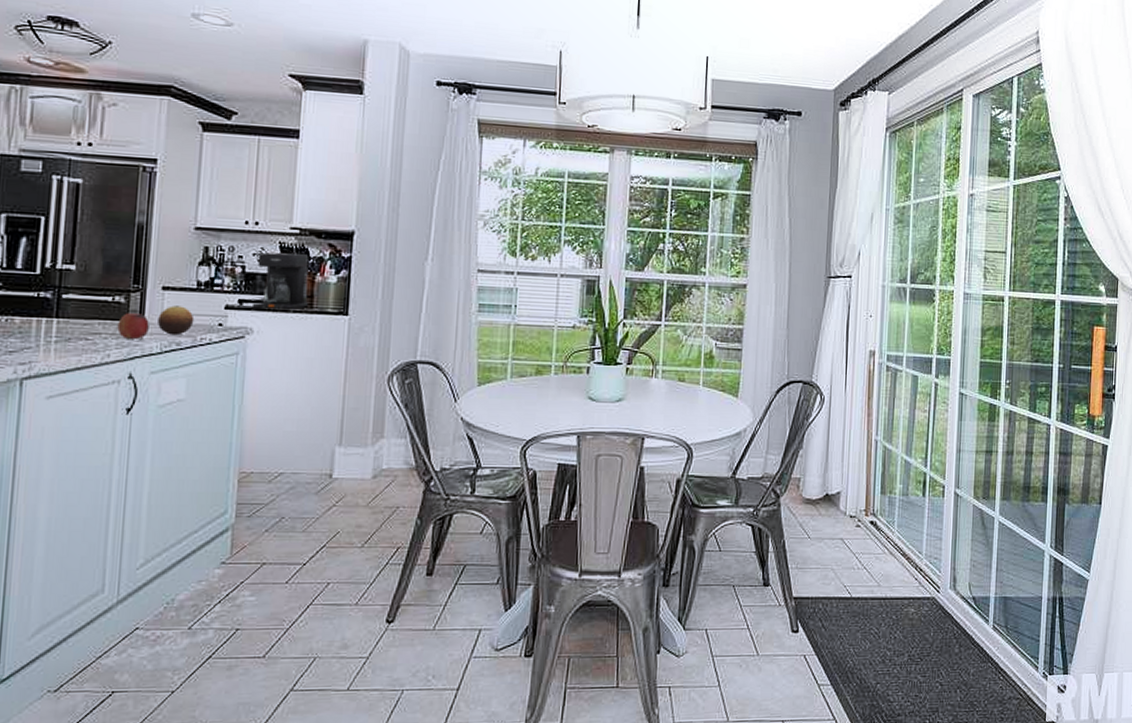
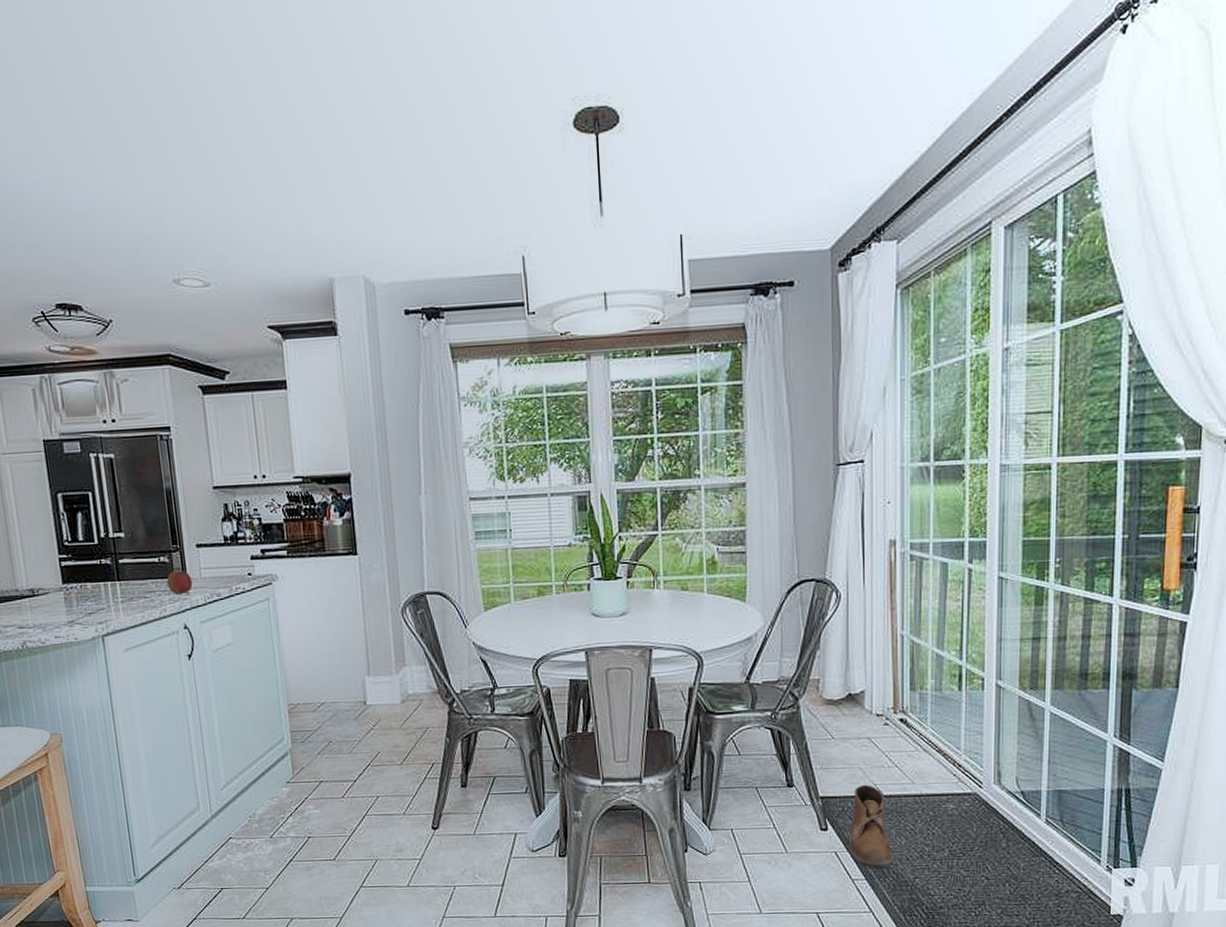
fruit: present [158,306,195,336] -> none [198,560,228,588]
coffee maker: present [251,252,309,311] -> none [270,501,321,558]
boot: none [816,585,858,673] -> present [848,784,894,868]

